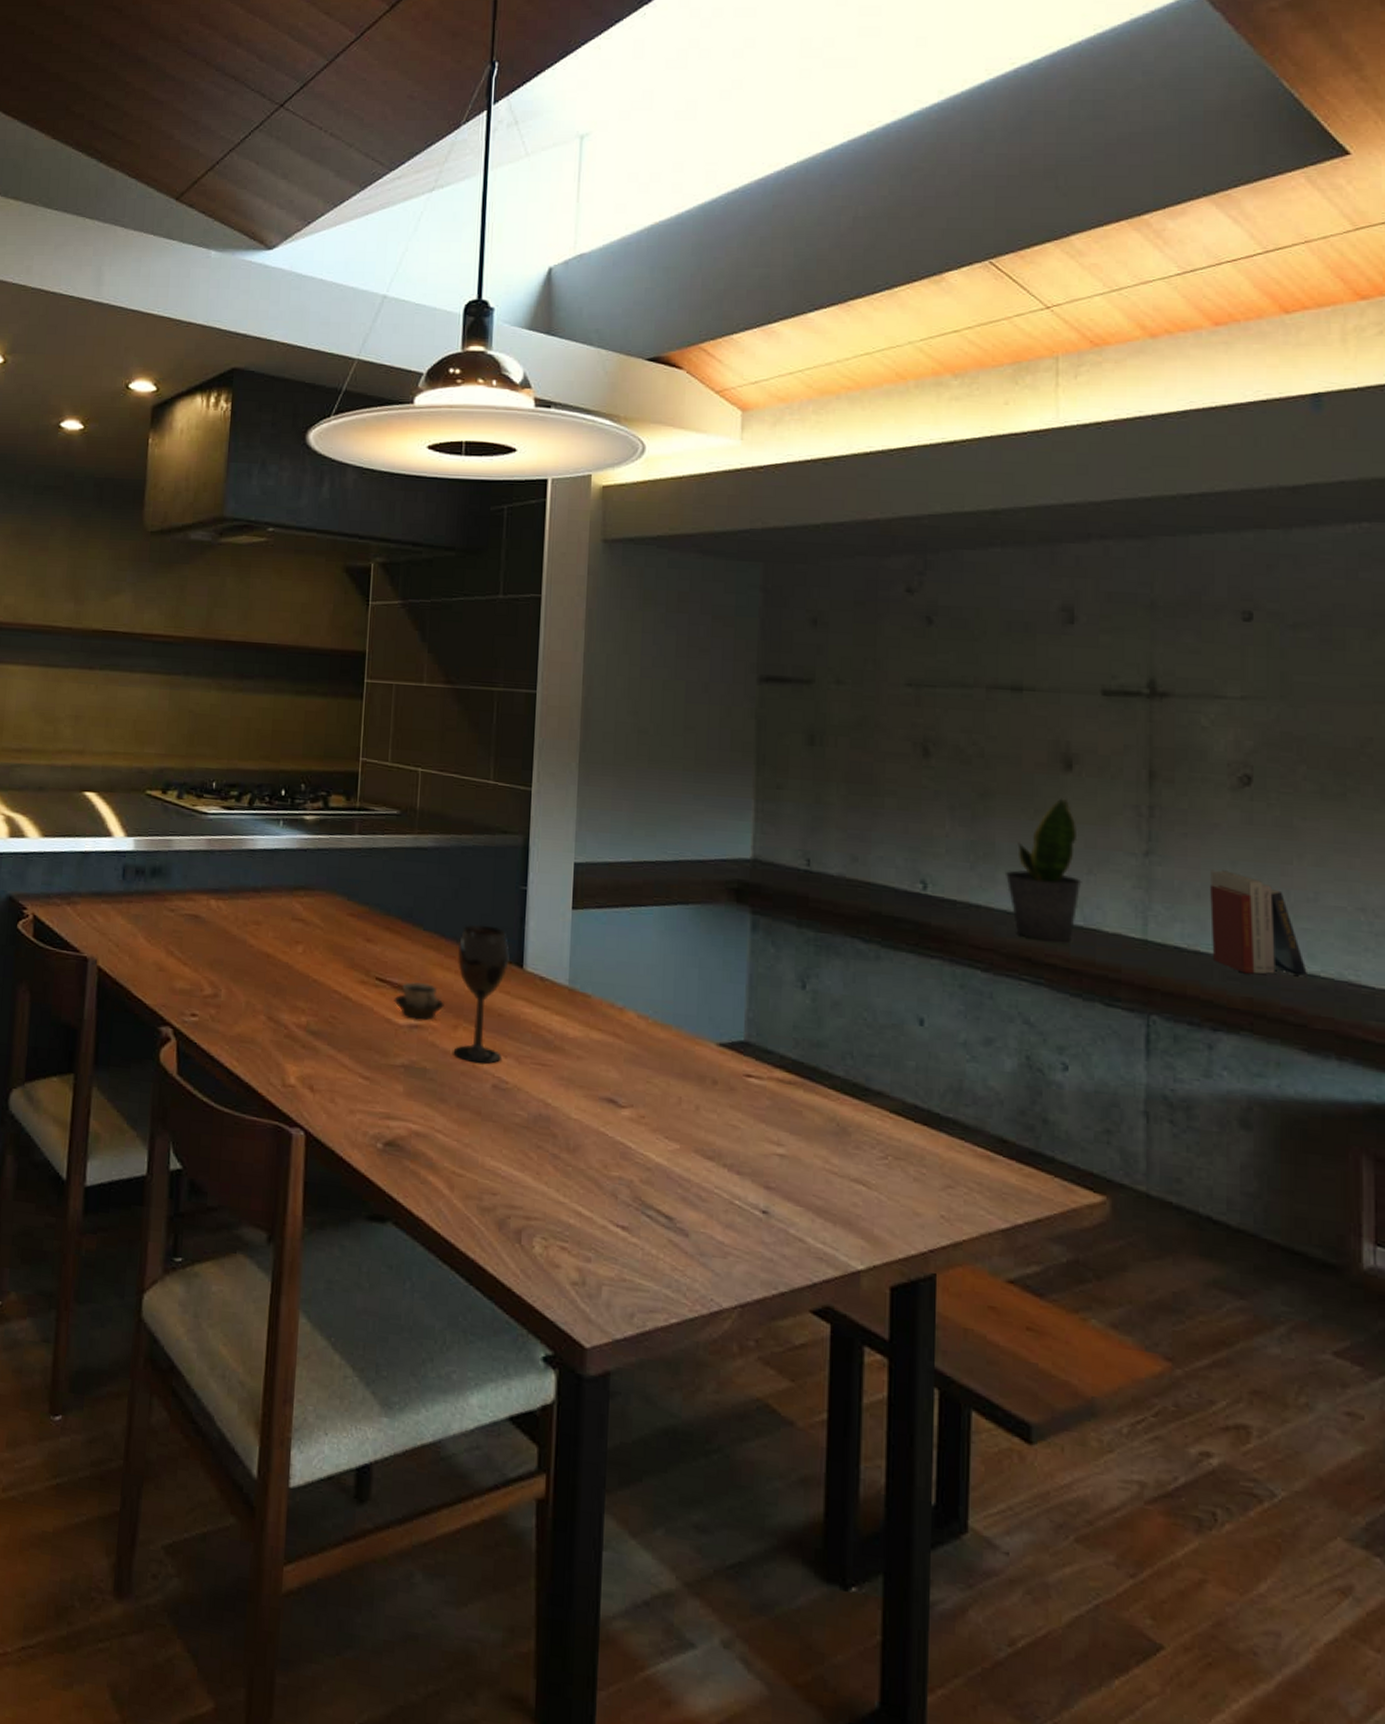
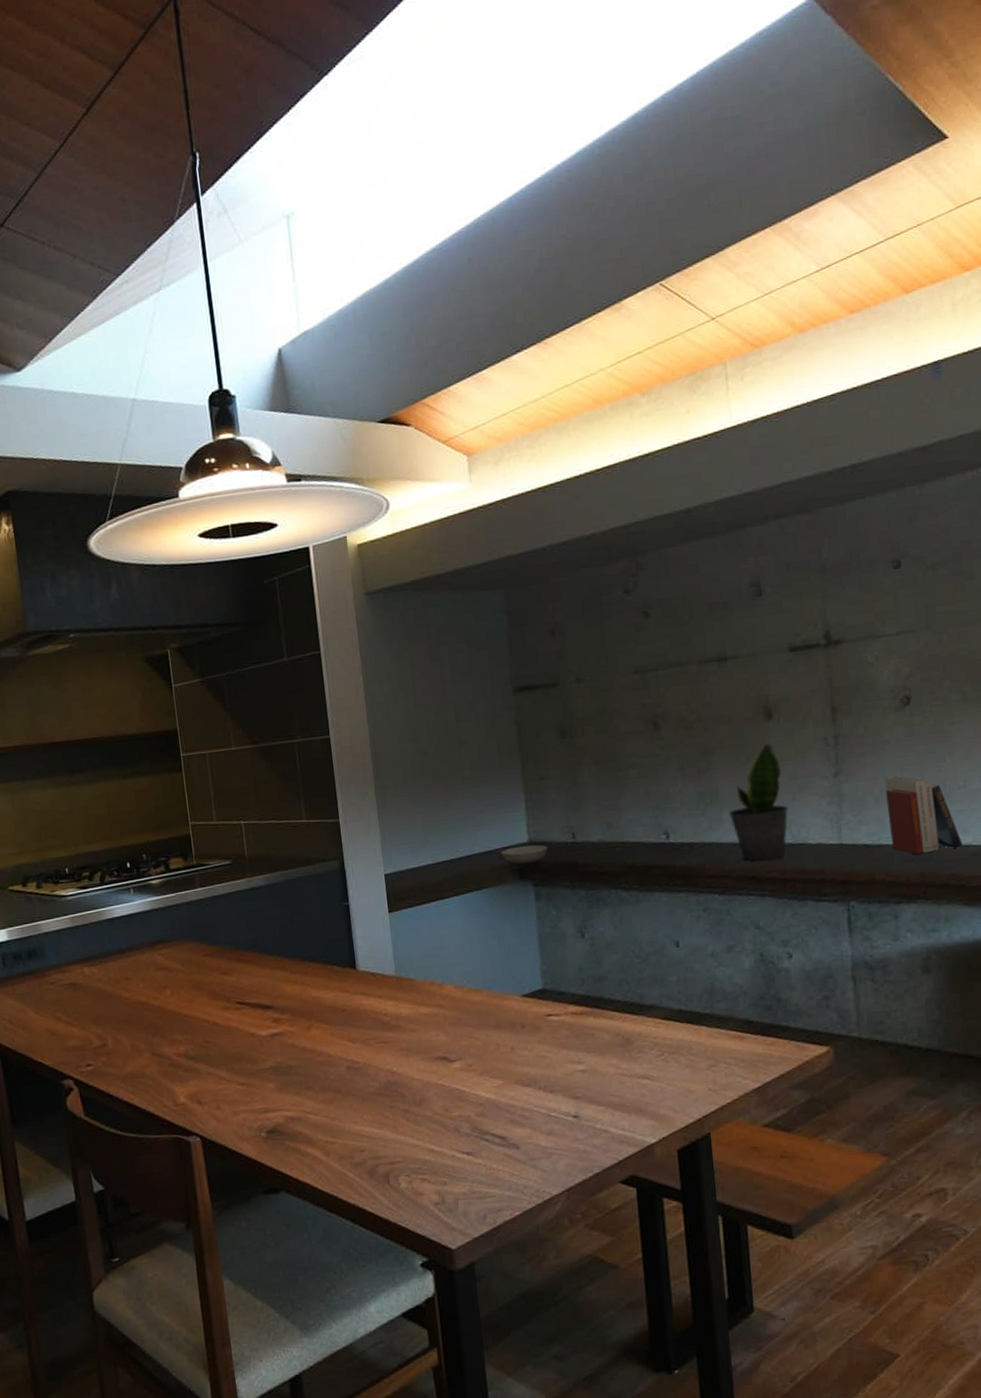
cup: present [394,981,444,1019] -> none [254,997,297,1028]
wine glass: present [453,924,509,1064] -> none [299,940,351,1053]
bowl: none [717,861,775,889] -> present [501,845,548,868]

